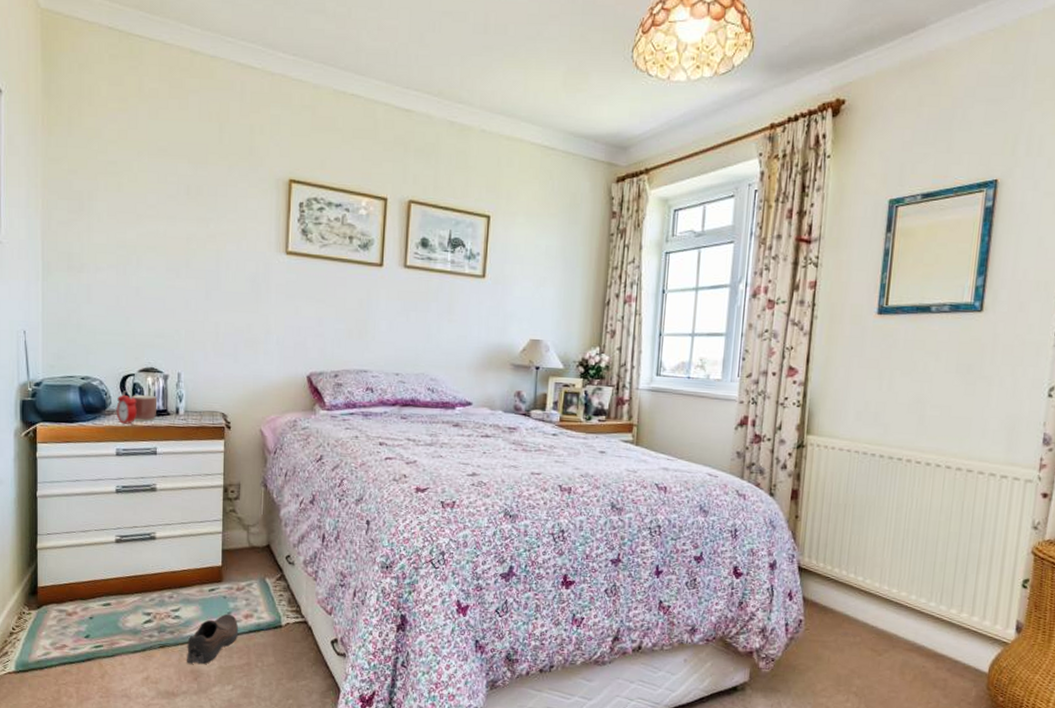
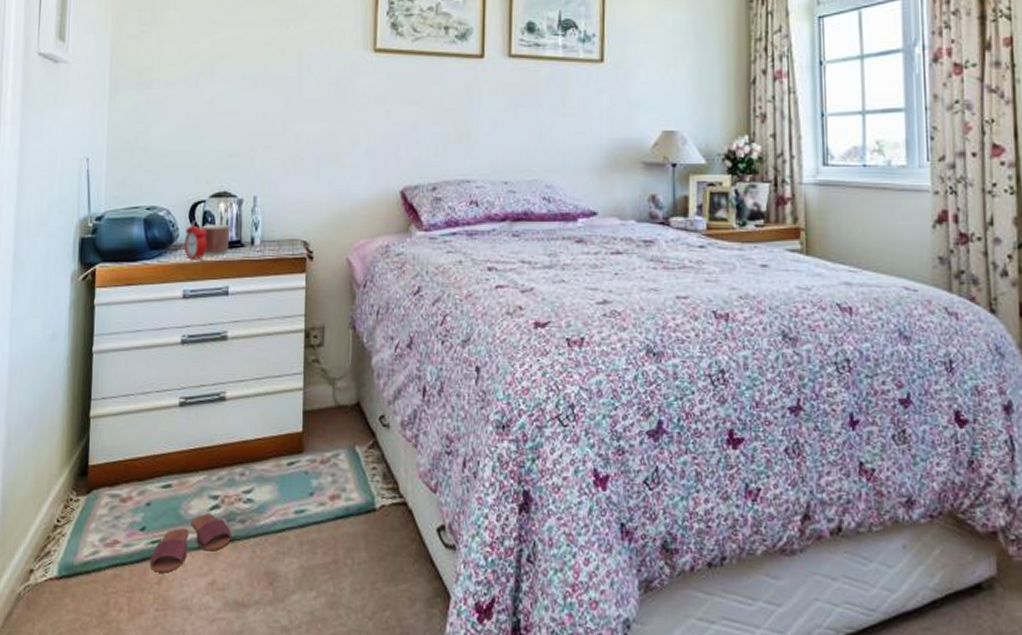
slippers: none [95,626,162,670] -> present [151,513,231,573]
shoe: present [187,613,239,665] -> none [260,494,324,564]

